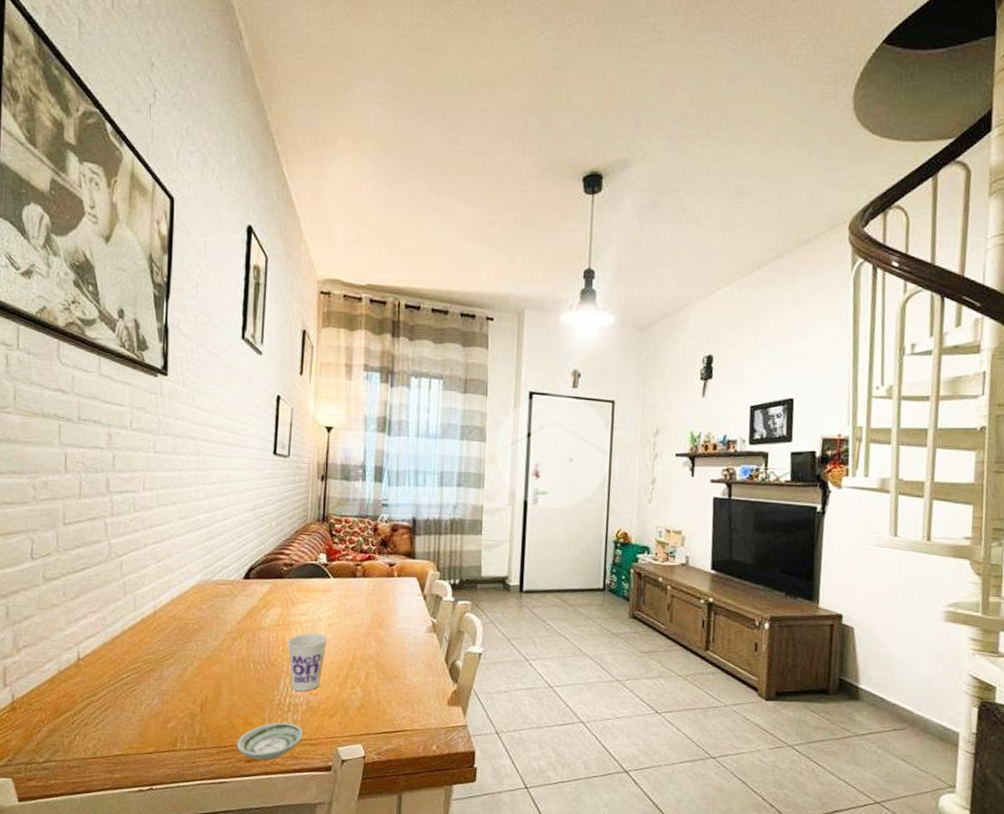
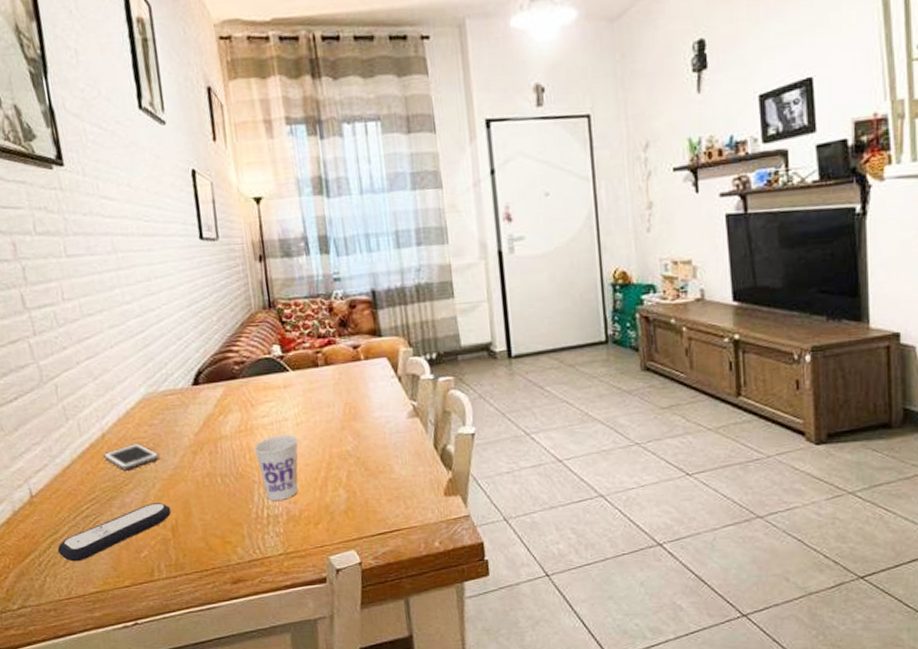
remote control: none [92,679,203,725] -> present [57,503,171,562]
cell phone: none [151,623,202,647] -> present [102,443,160,471]
saucer: present [236,722,303,761] -> none [218,537,289,581]

